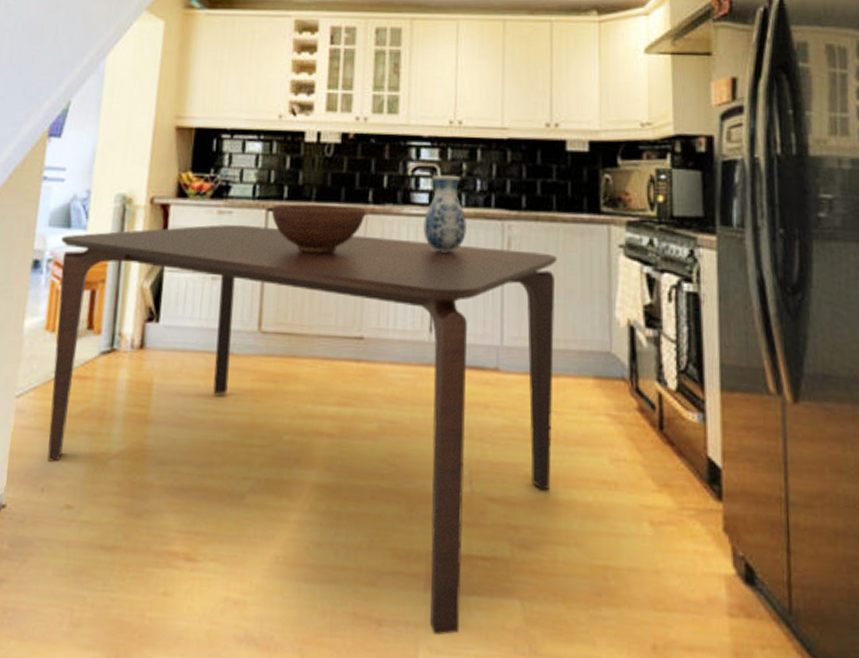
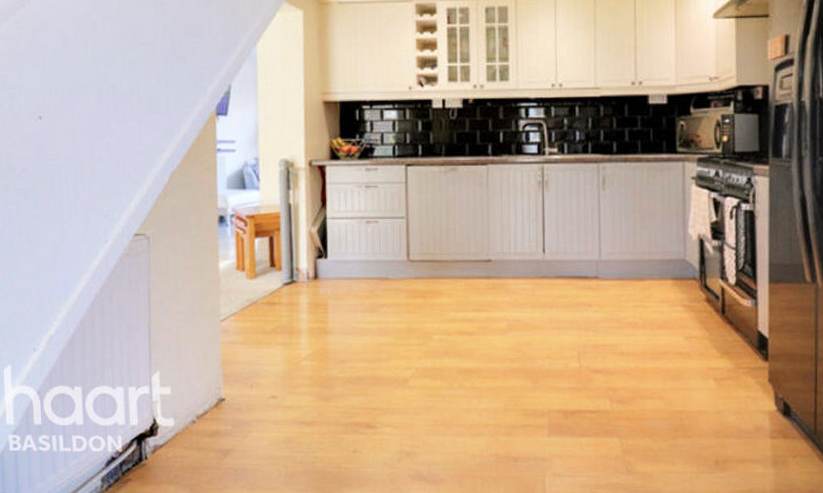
dining table: present [47,224,558,636] -> none [239,178,643,465]
fruit bowl: present [271,204,366,254] -> none [409,159,487,198]
vase: present [423,174,468,253] -> none [534,129,570,191]

